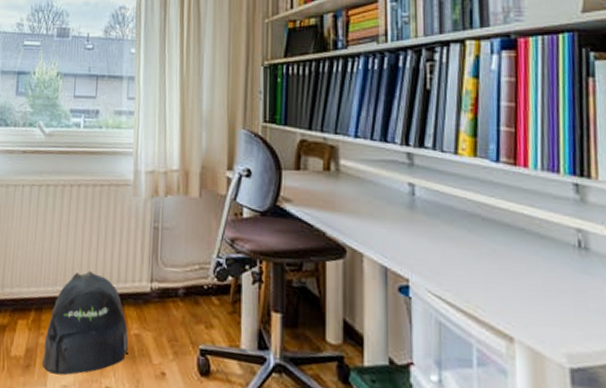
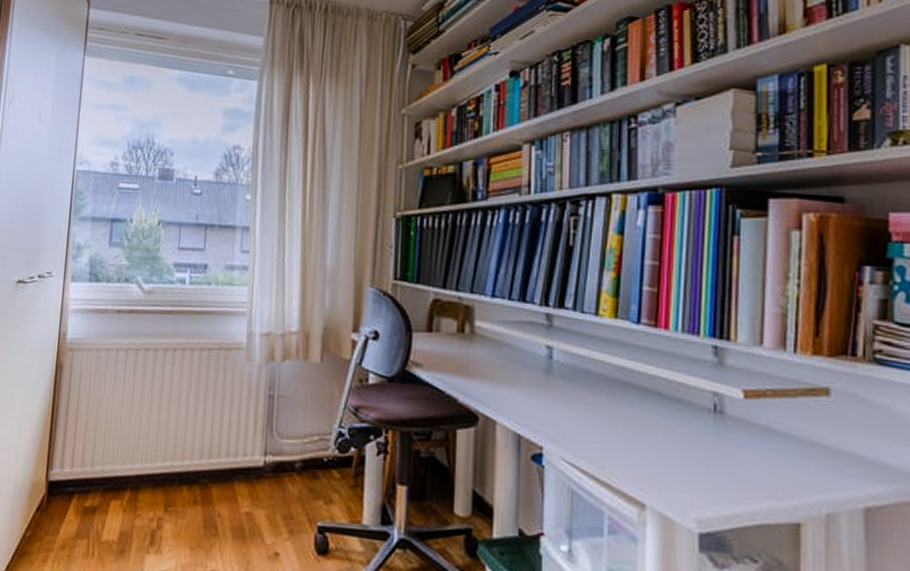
backpack: present [42,270,129,375] -> none [138,444,239,560]

